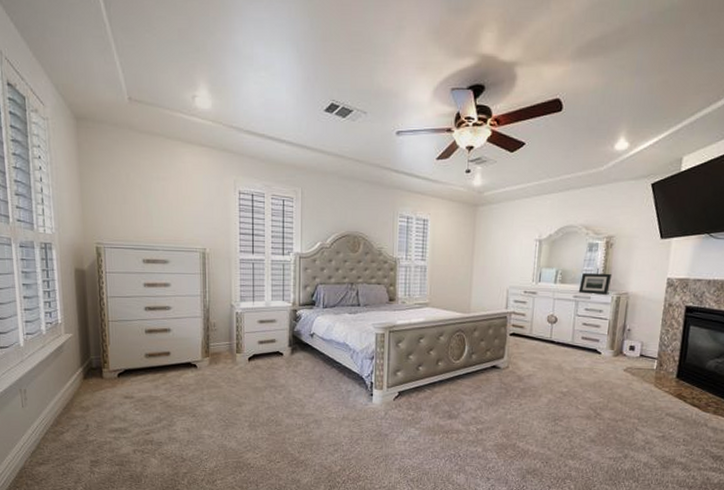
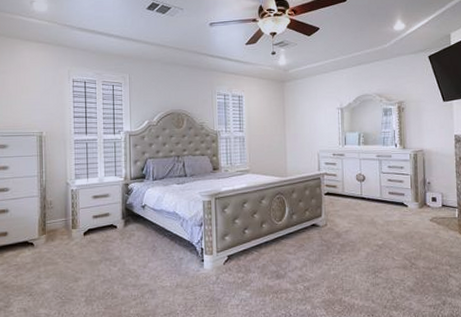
picture frame: present [578,272,613,295] -> none [380,133,407,153]

